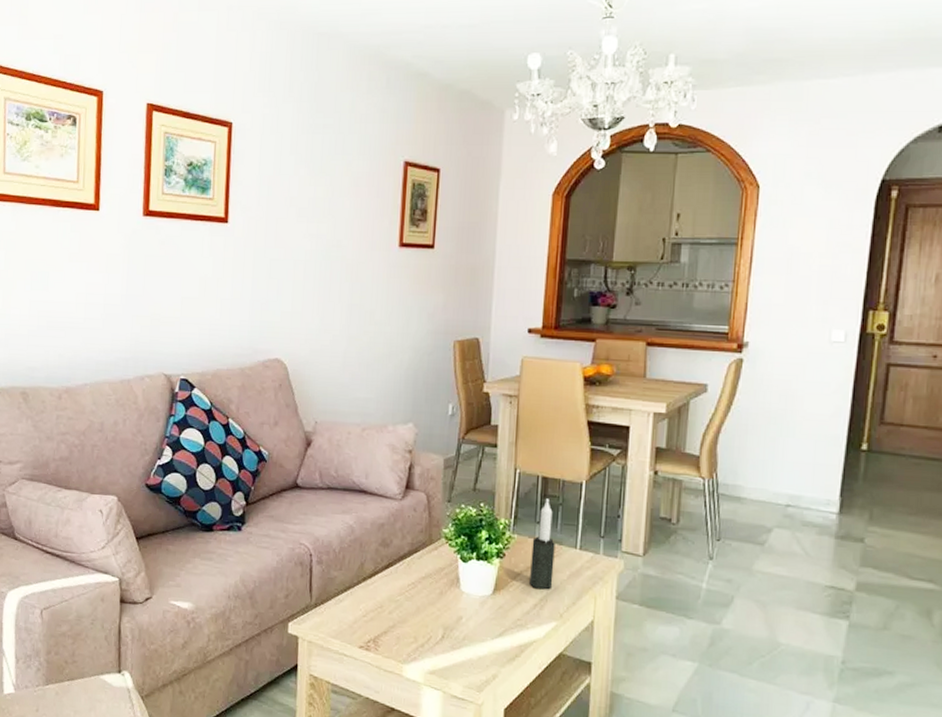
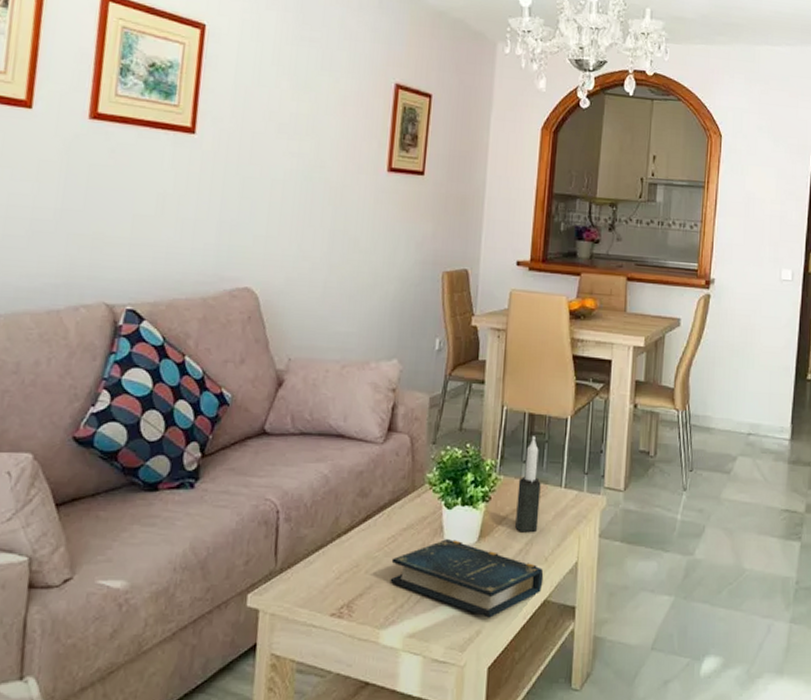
book: none [411,589,559,665] -> present [390,539,544,618]

